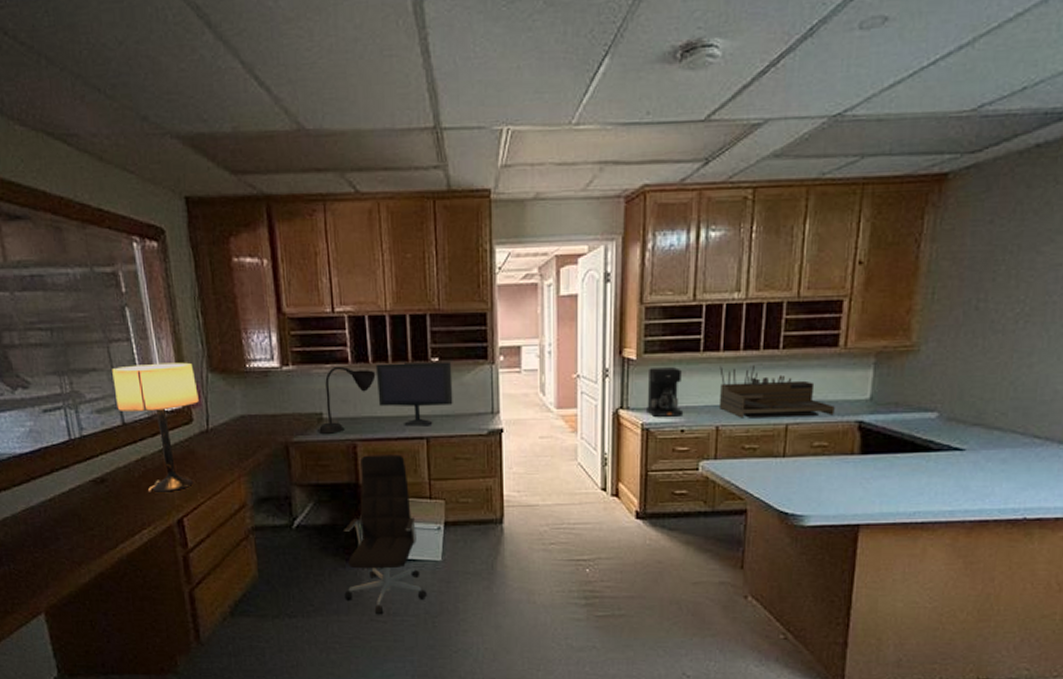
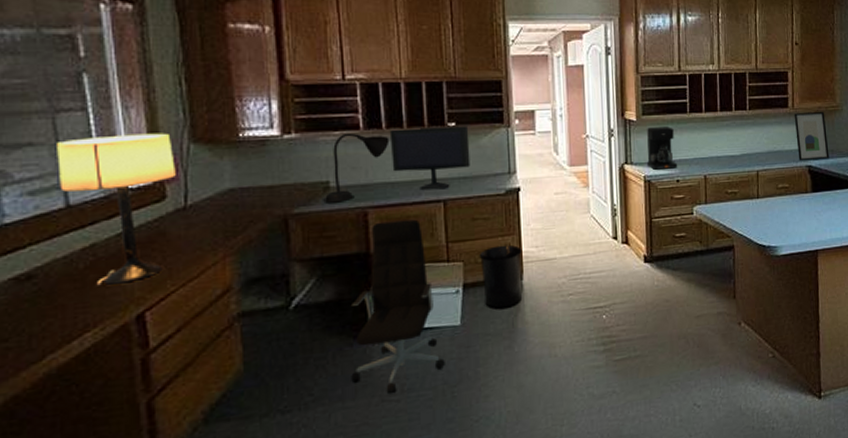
waste bin: none [460,487,504,551] -> present [479,244,522,310]
desk organizer: present [718,364,835,418] -> none [703,123,791,168]
picture frame: none [845,352,892,415] -> present [794,111,829,161]

